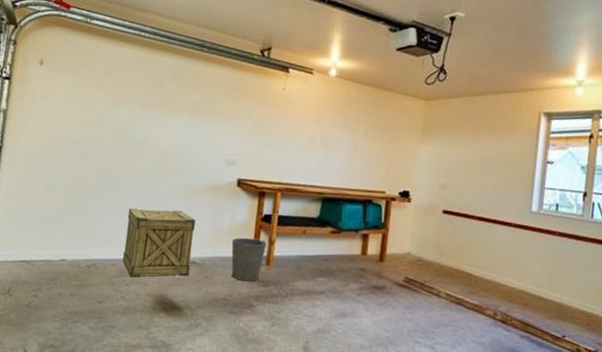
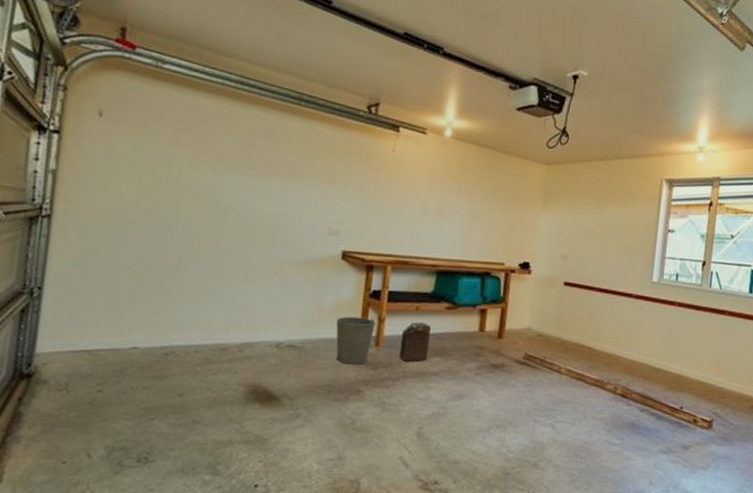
wooden crate: present [123,208,196,278] -> none [208,286,294,366]
jerry can: none [287,244,317,281] -> present [399,322,431,362]

